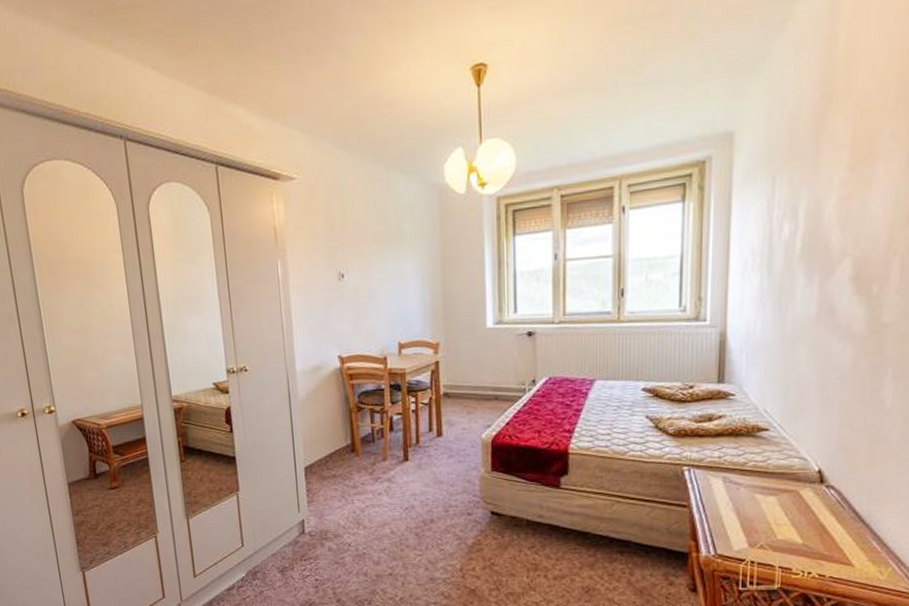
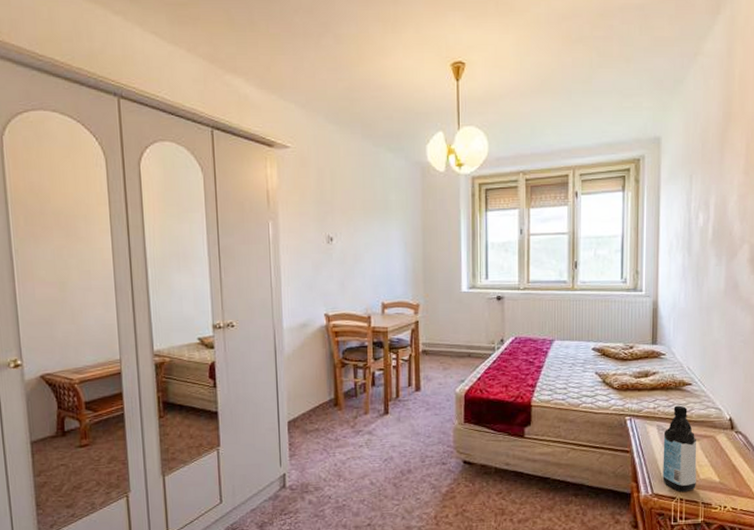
water bottle: none [728,454,774,553] -> present [662,405,697,492]

